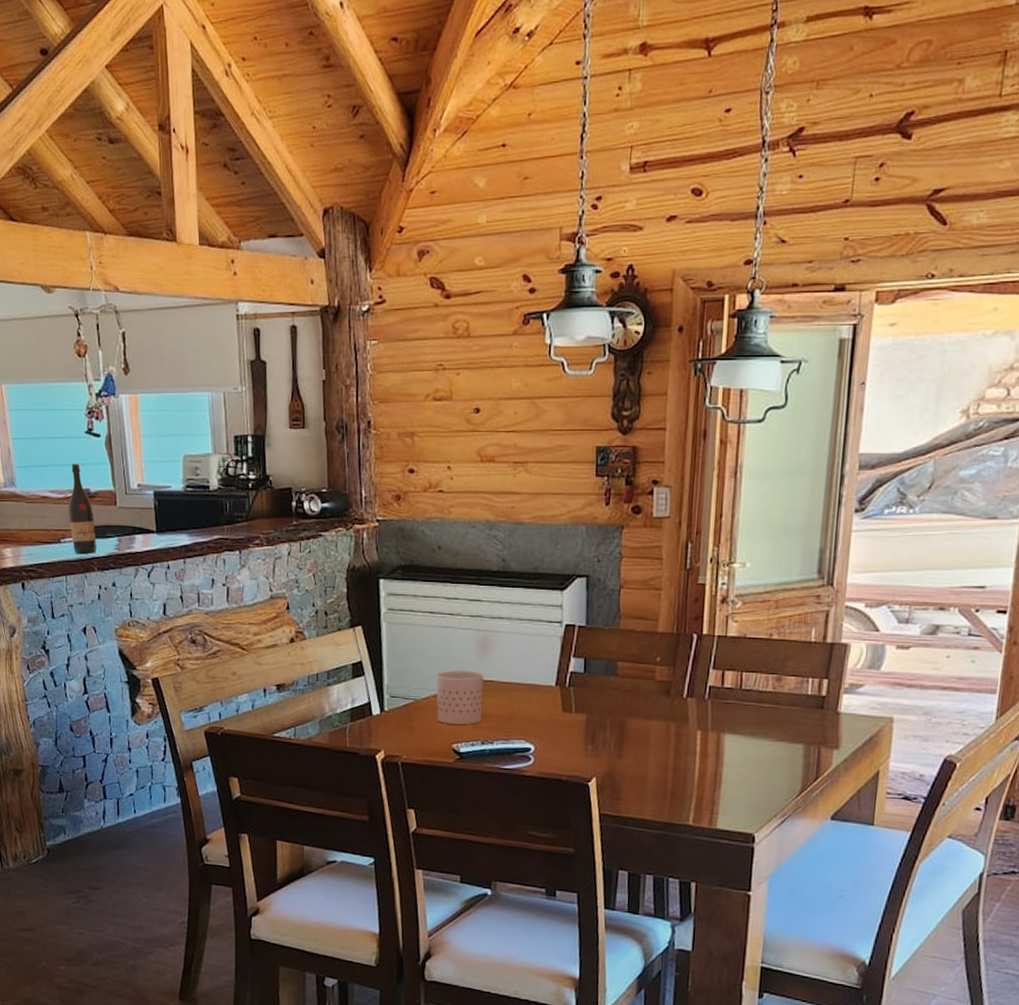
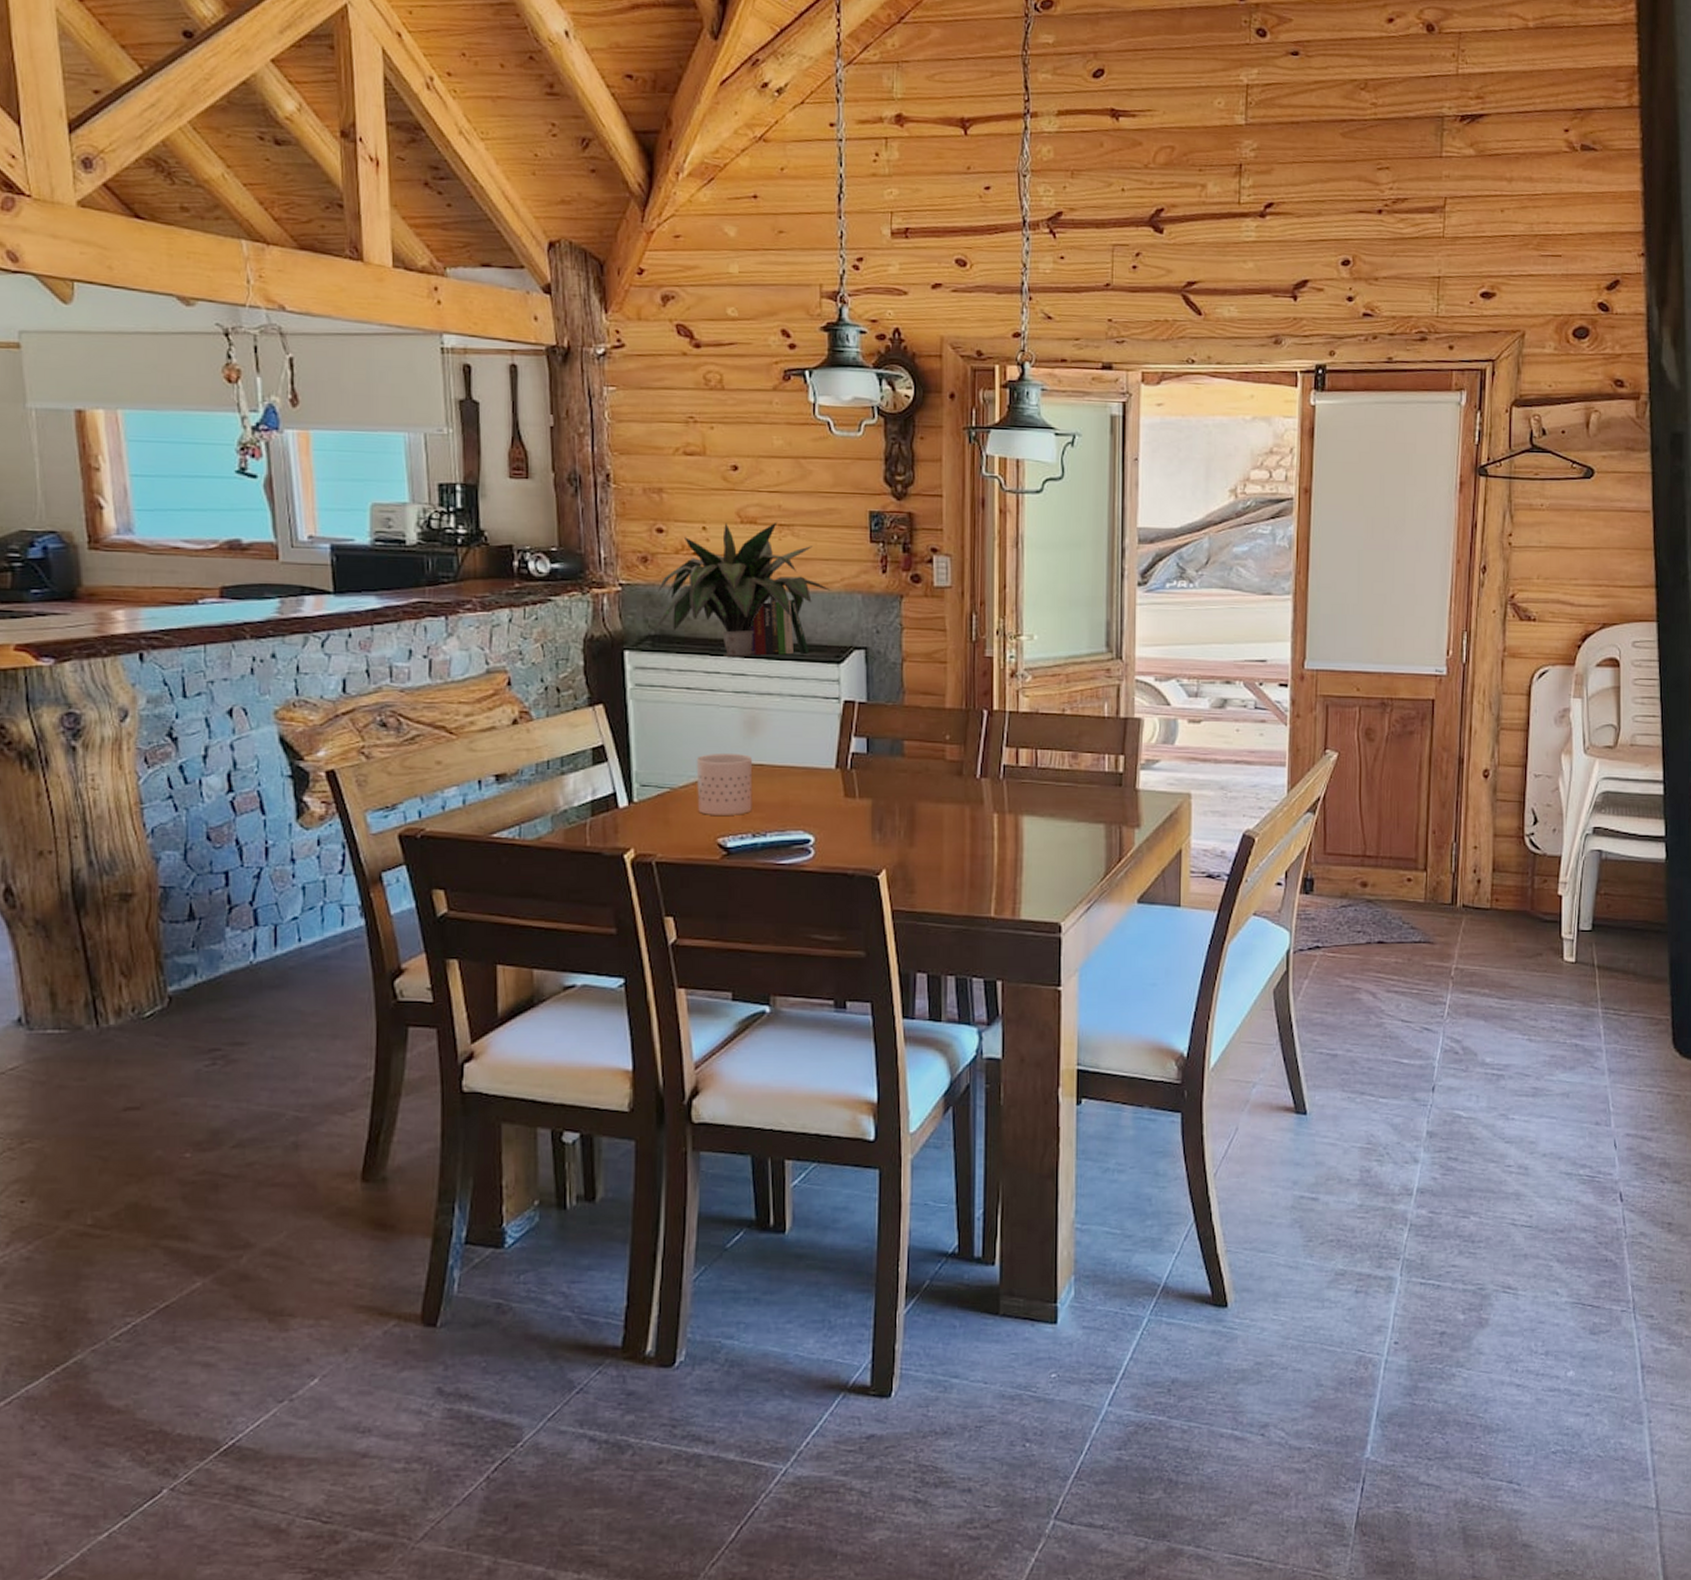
wine bottle: present [69,463,96,555] -> none [211,508,249,619]
potted plant: none [405,459,560,586] -> present [654,521,833,658]
books: none [485,528,537,583] -> present [750,595,810,656]

